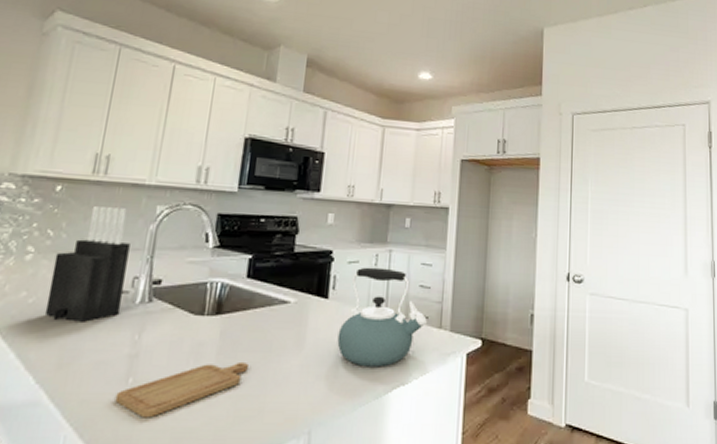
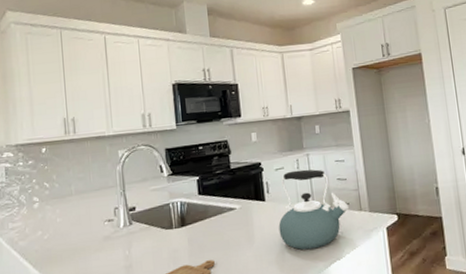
knife block: present [44,206,130,322] -> none [54,157,111,248]

